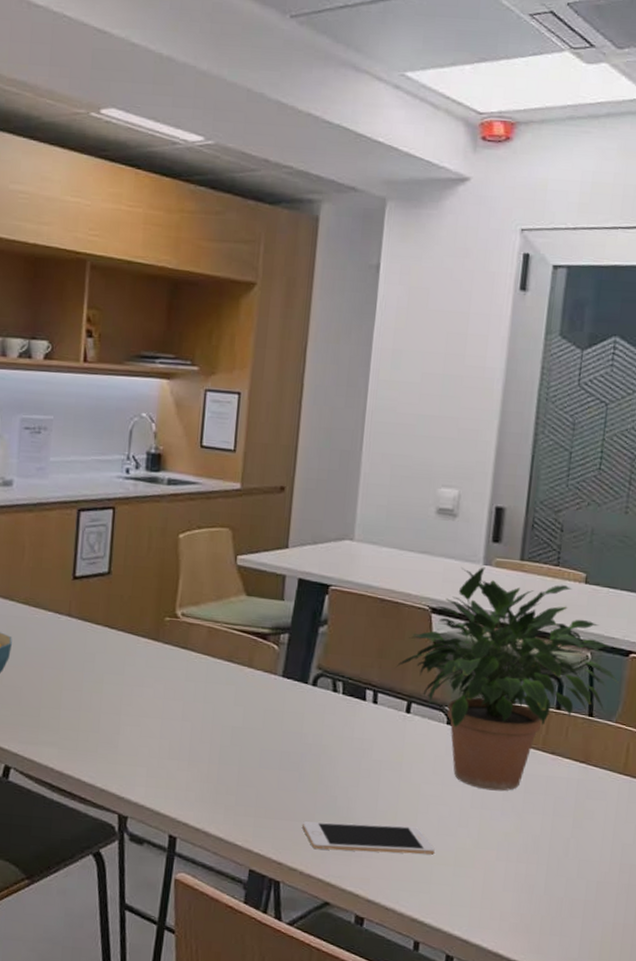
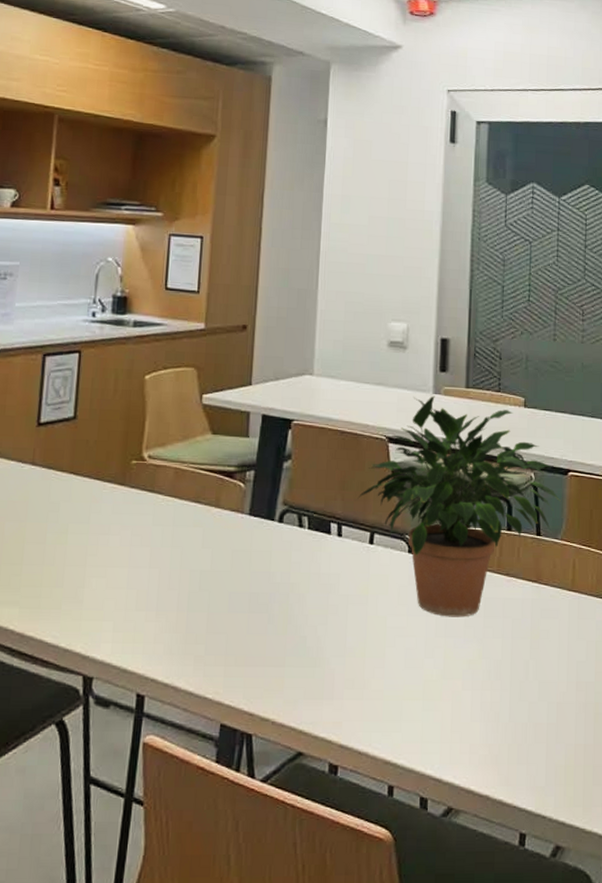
cell phone: present [302,821,435,855] -> none [273,662,404,696]

